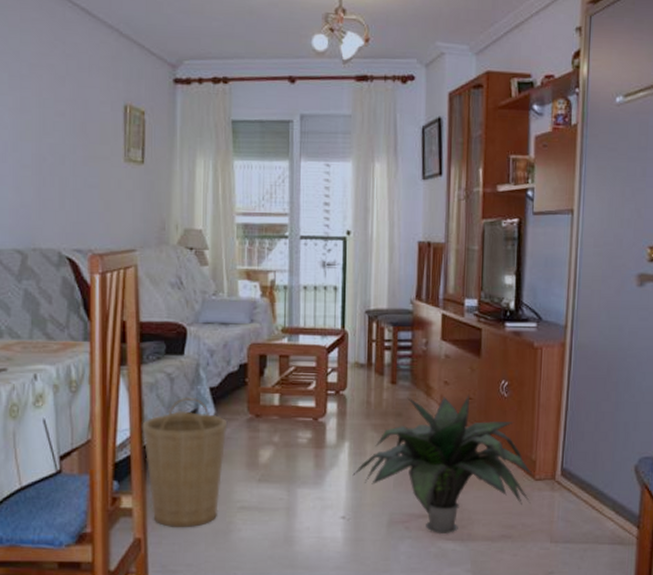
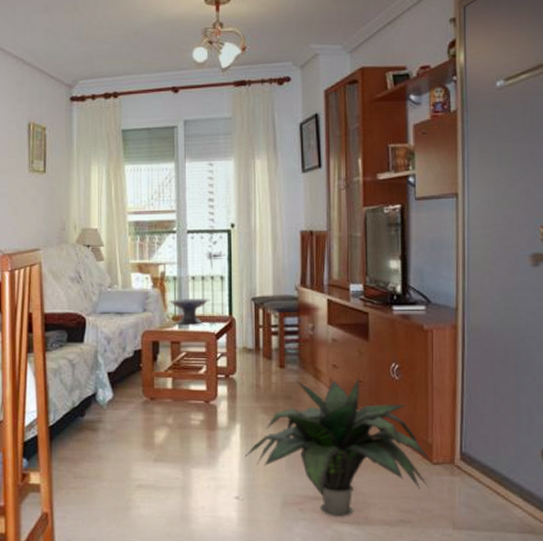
basket: present [142,397,228,528] -> none [47,381,125,504]
decorative bowl: none [278,309,323,338] -> present [168,298,211,325]

